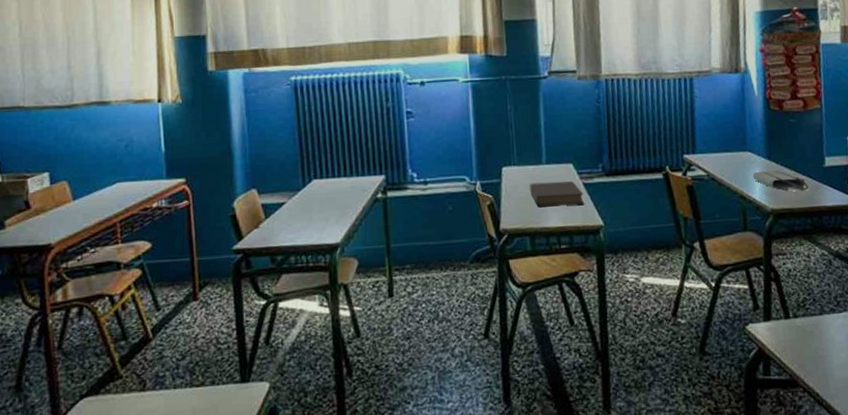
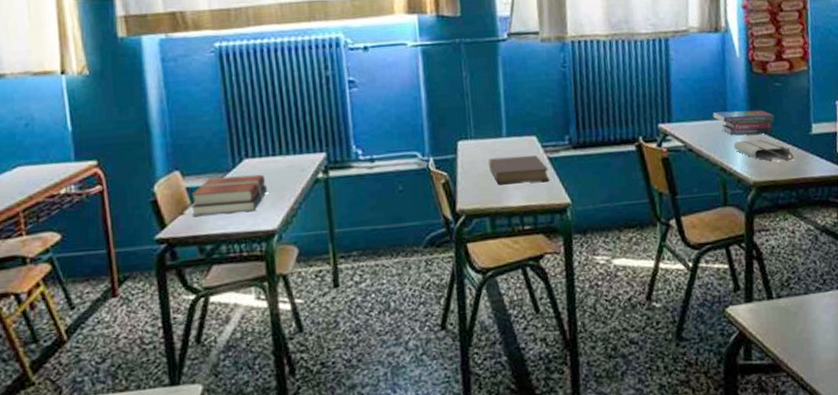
books: none [264,193,333,230] -> present [190,174,268,216]
books: none [733,143,791,167] -> present [712,110,775,136]

